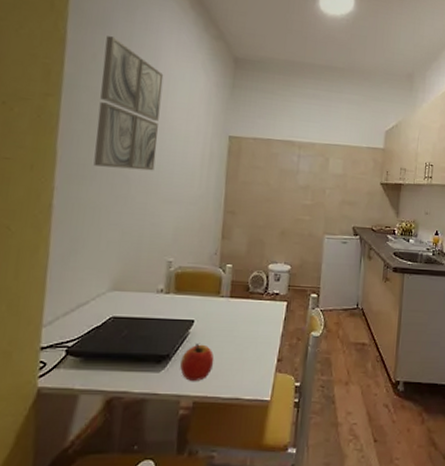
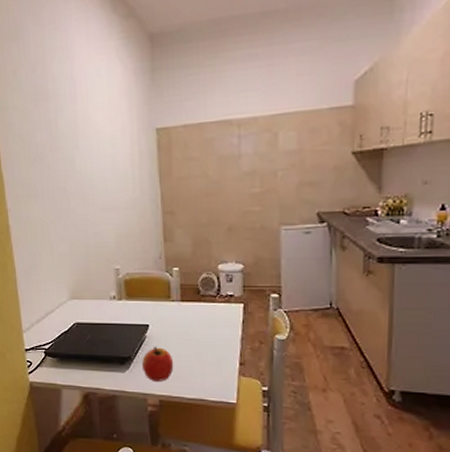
wall art: present [93,36,164,171] -> none [21,47,88,184]

